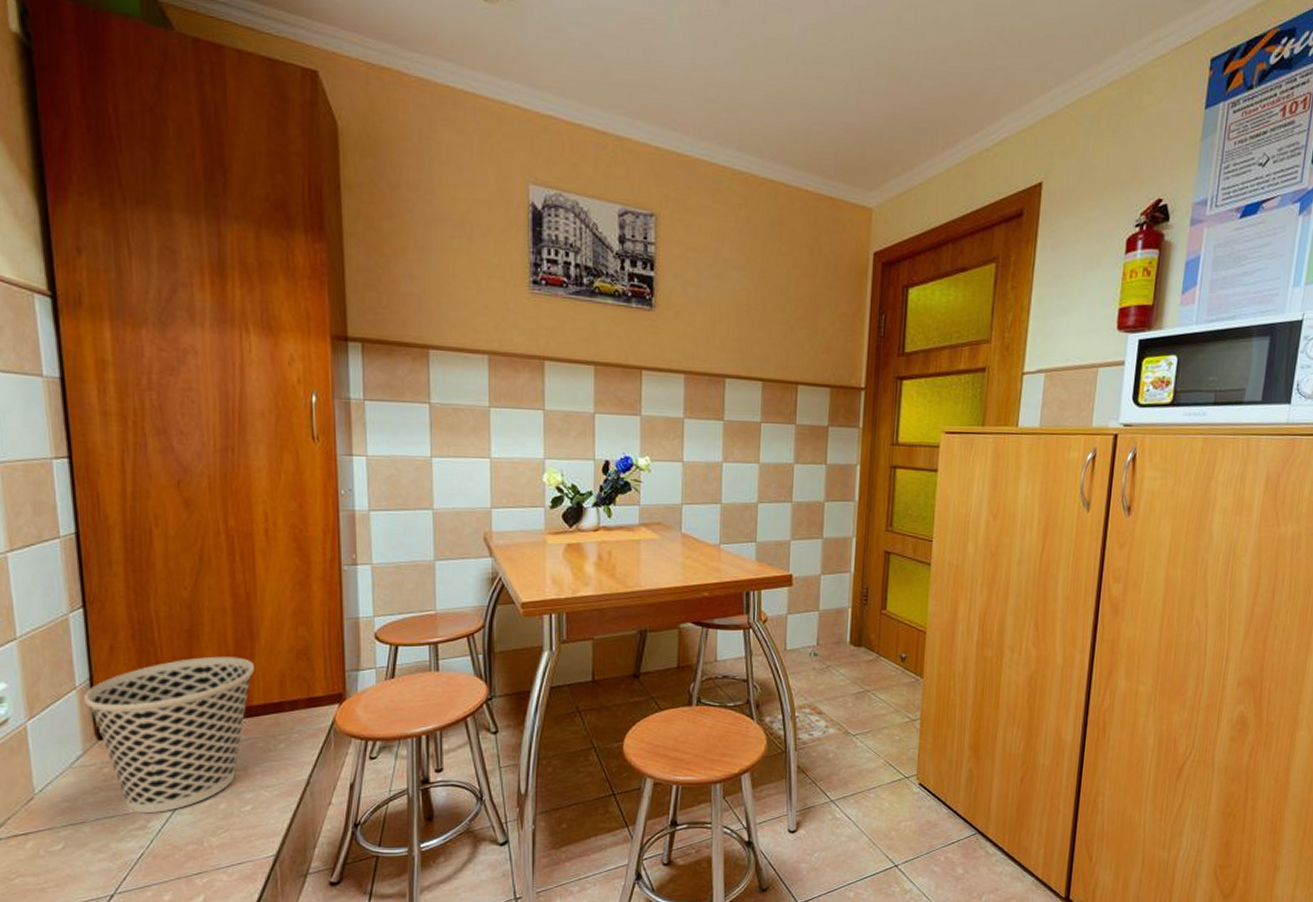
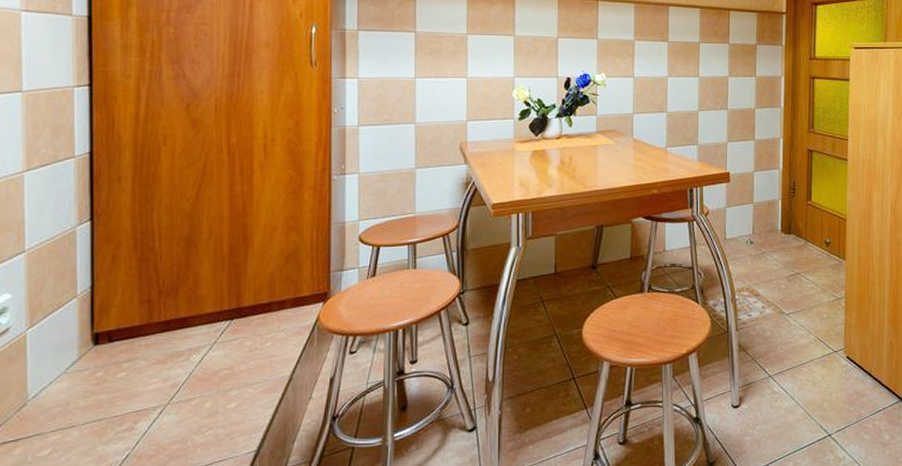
wastebasket: present [84,656,254,814] -> none [84,261,246,415]

